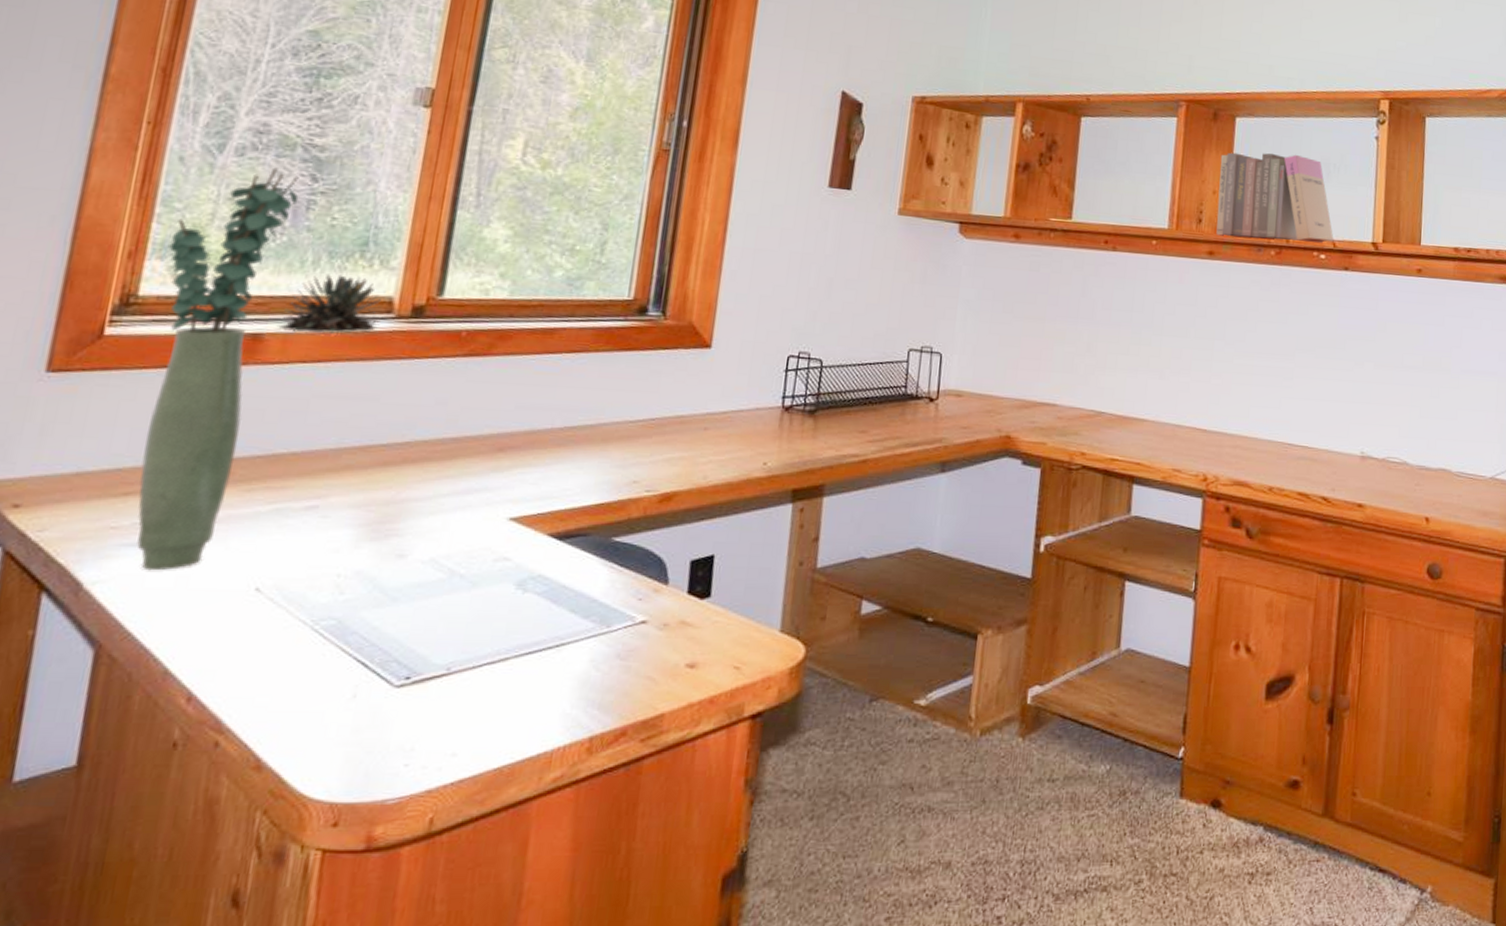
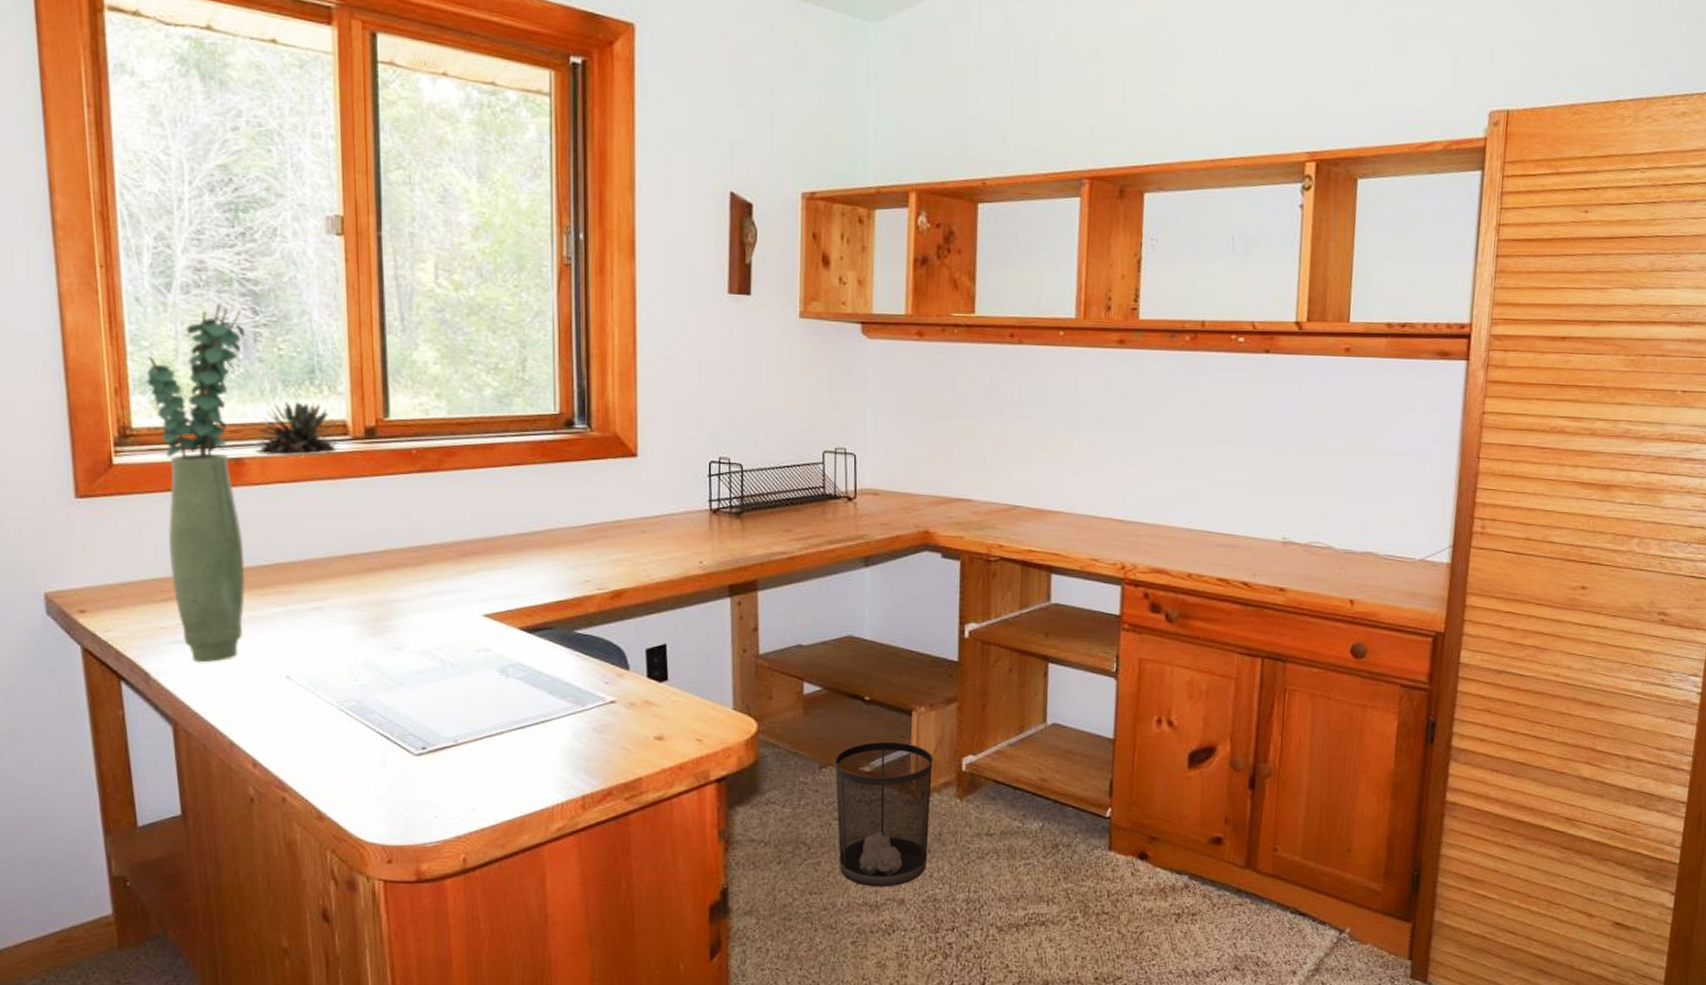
waste bin: none [880,669,997,847] -> present [834,741,933,887]
books: present [1216,152,1334,244] -> none [1126,230,1254,326]

